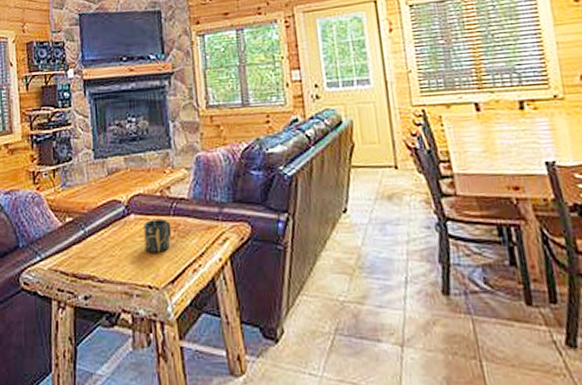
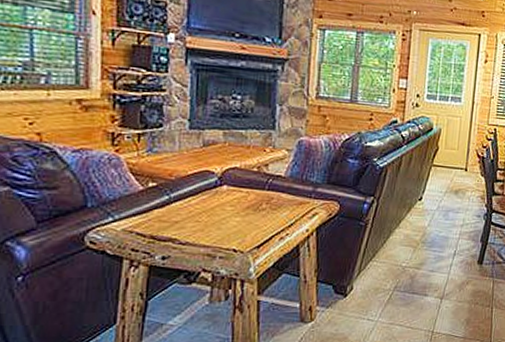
cup: present [144,219,172,253] -> none [234,192,264,221]

